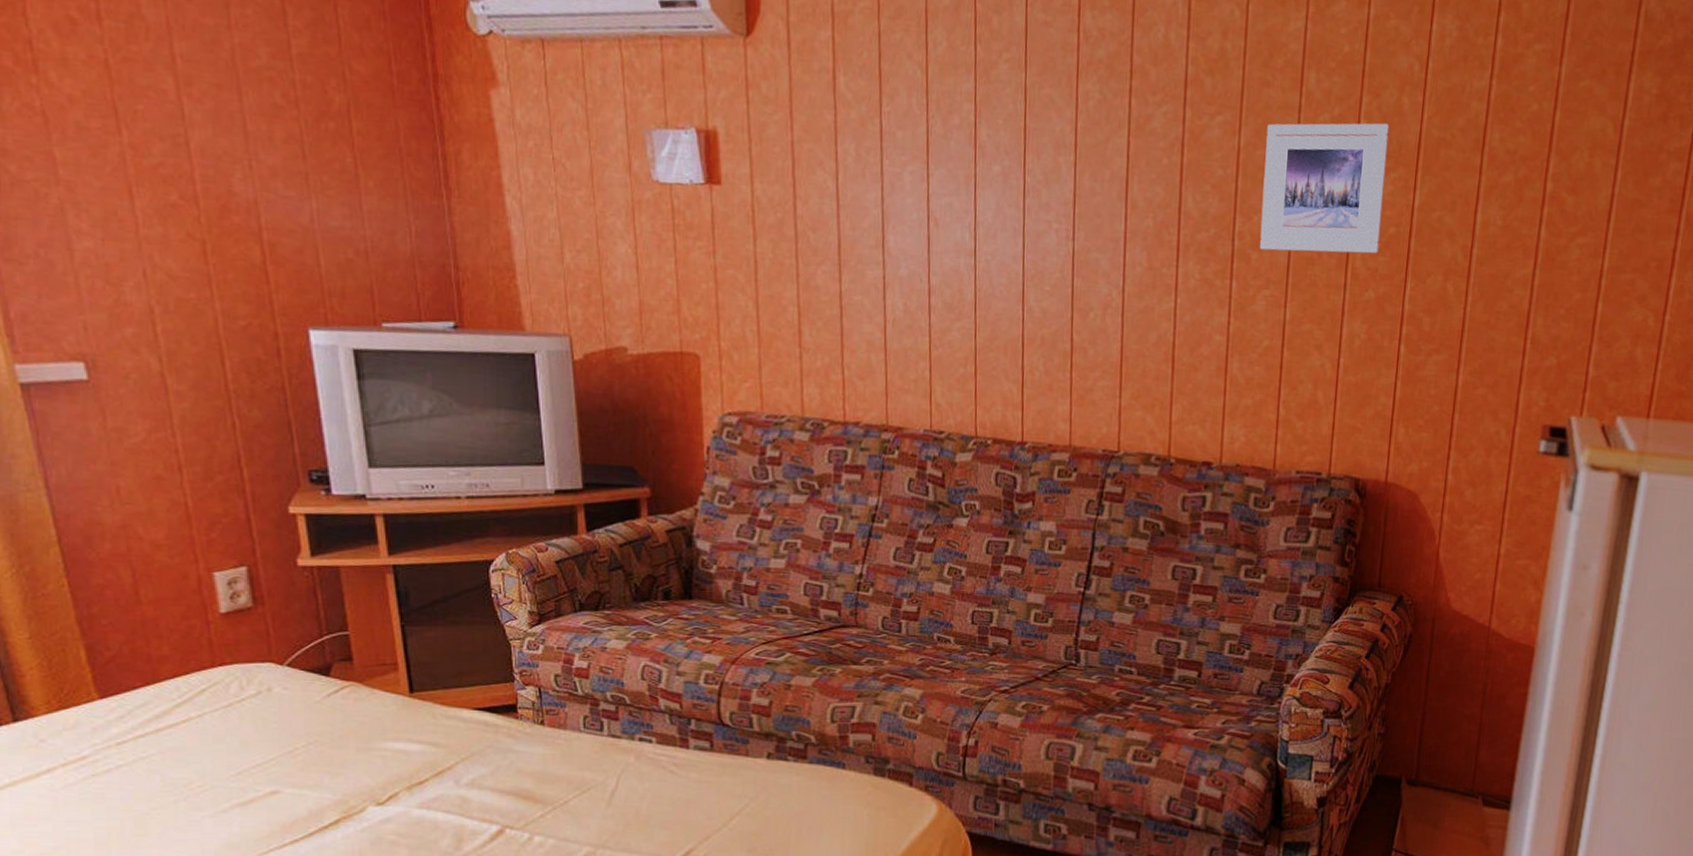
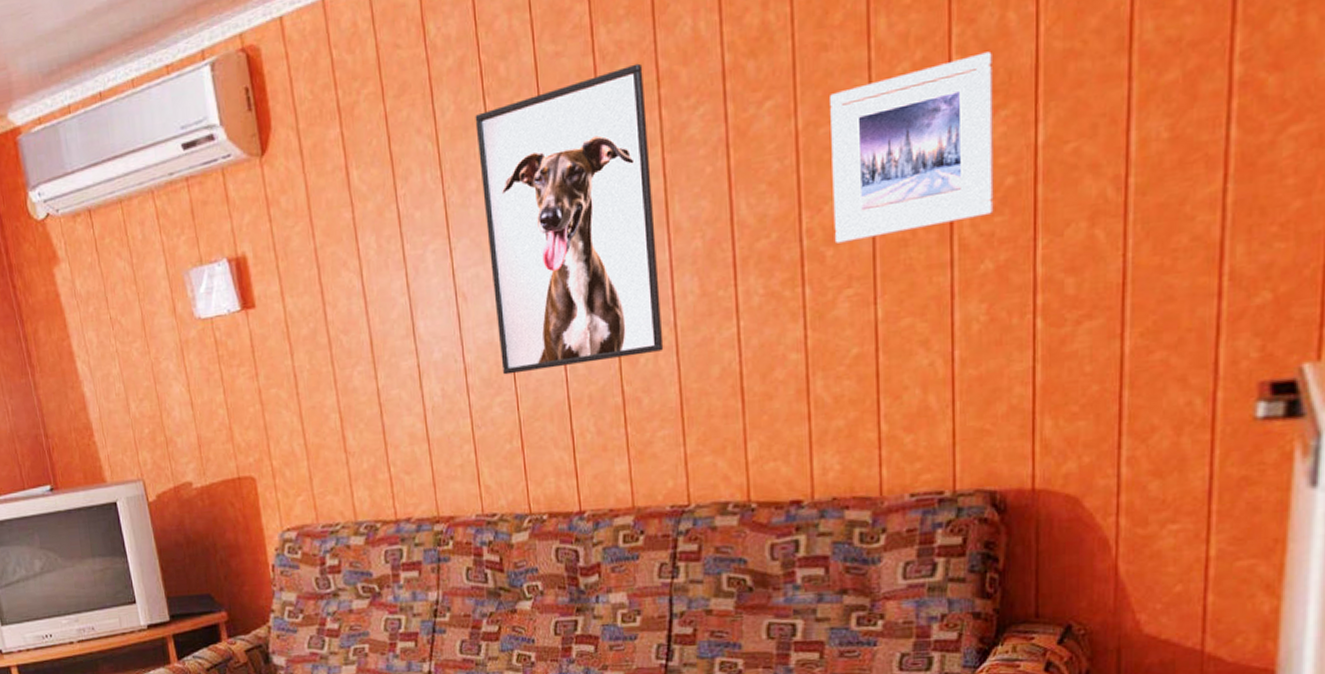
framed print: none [964,52,1120,310] -> present [475,63,664,375]

